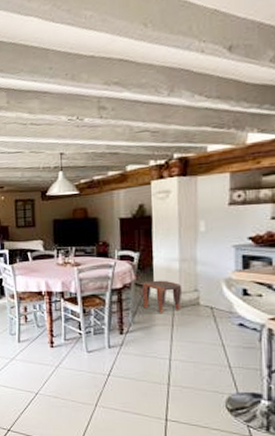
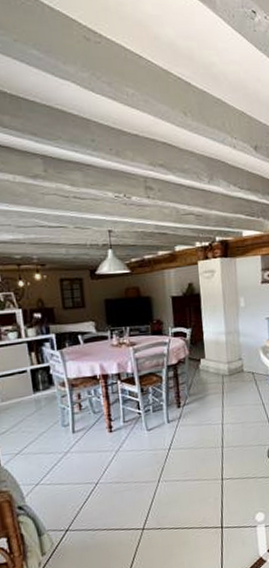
stool: present [142,280,183,313] -> none [195,352,230,383]

